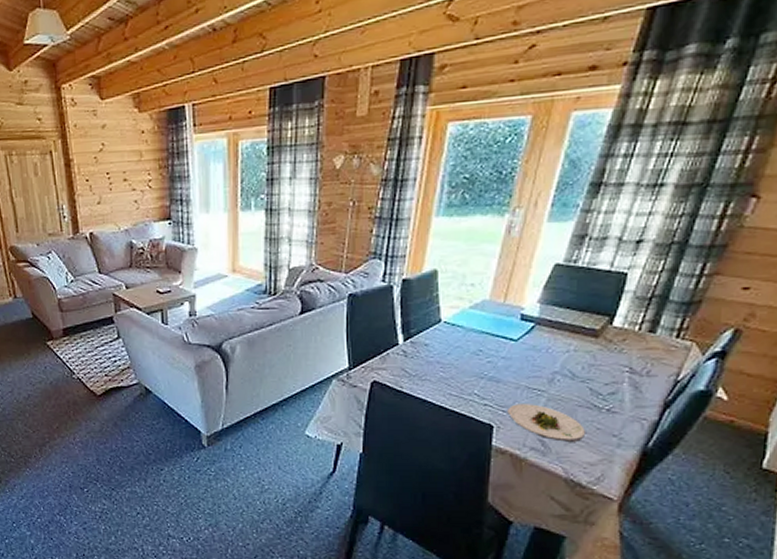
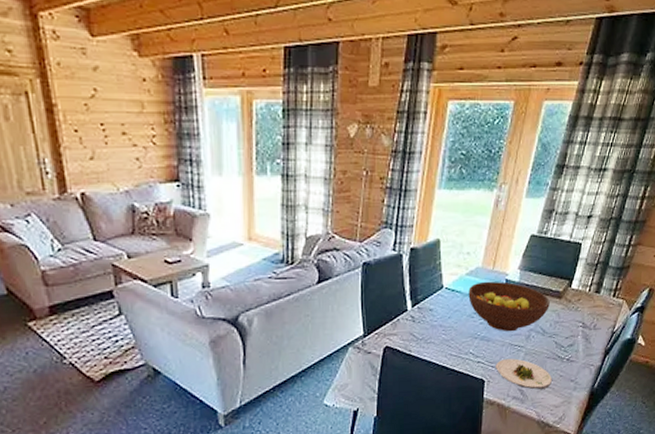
fruit bowl: none [472,315,582,374] -> present [468,281,550,332]

